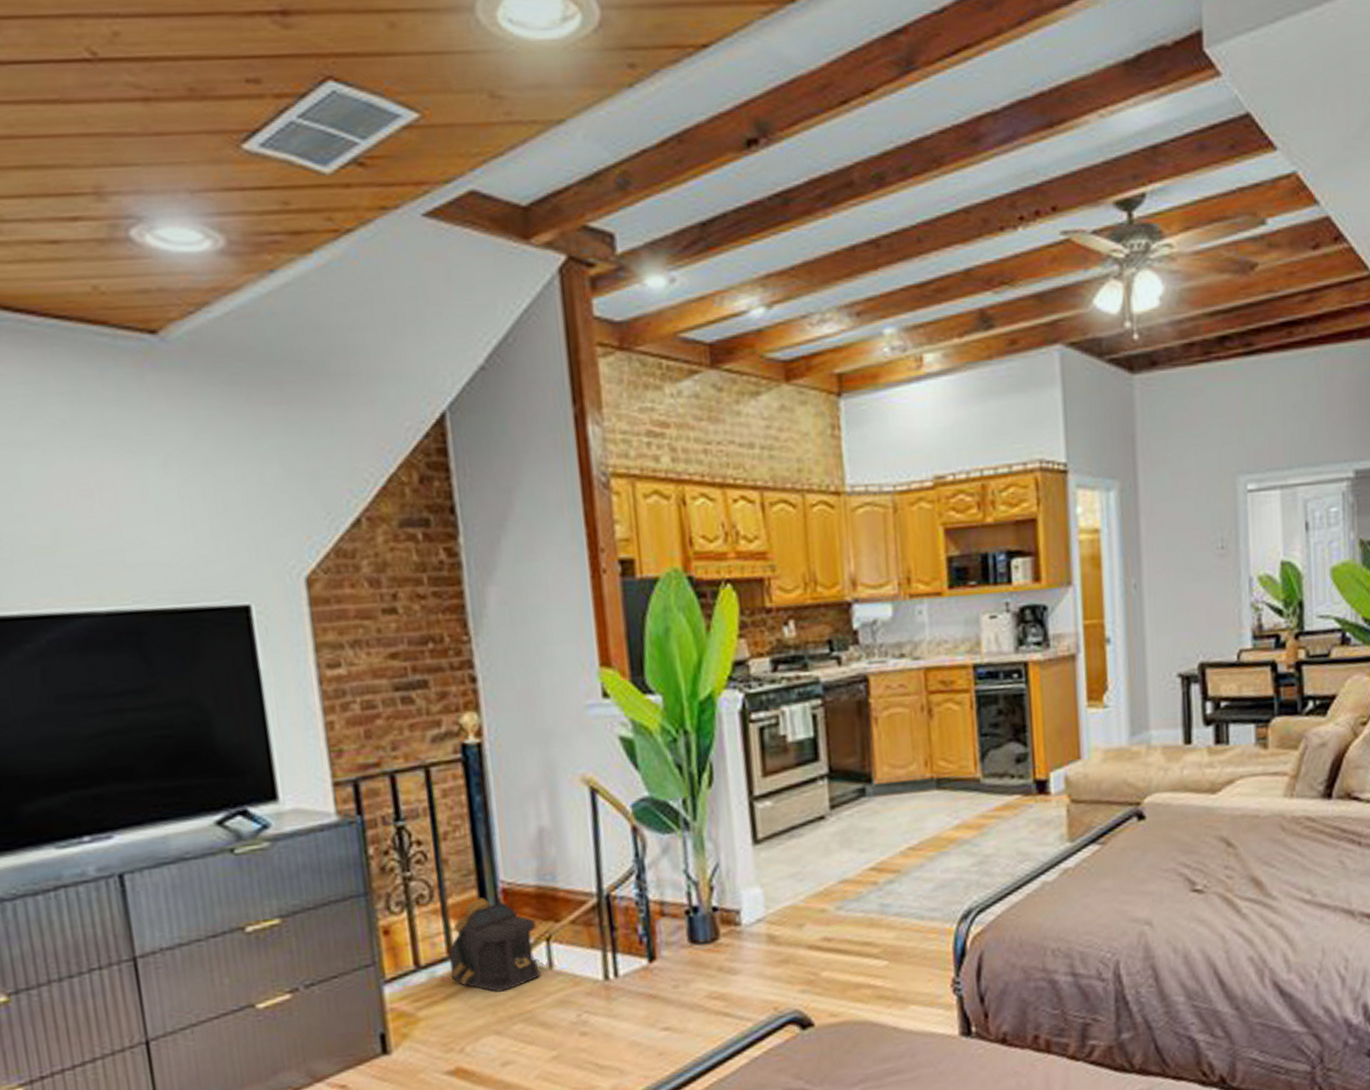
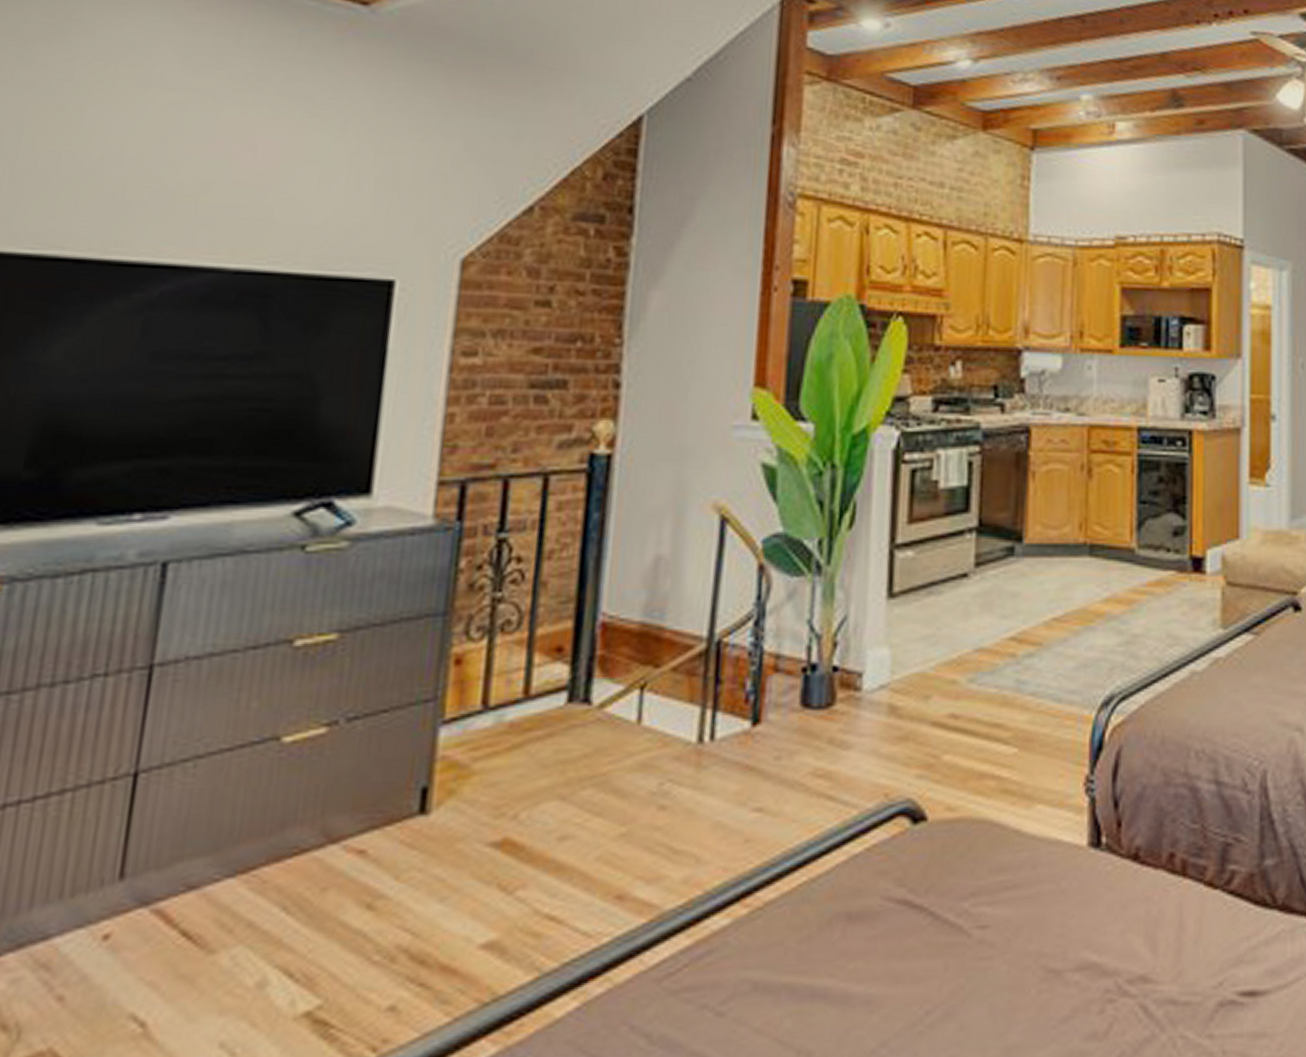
backpack: present [448,898,541,993] -> none [523,631,632,748]

